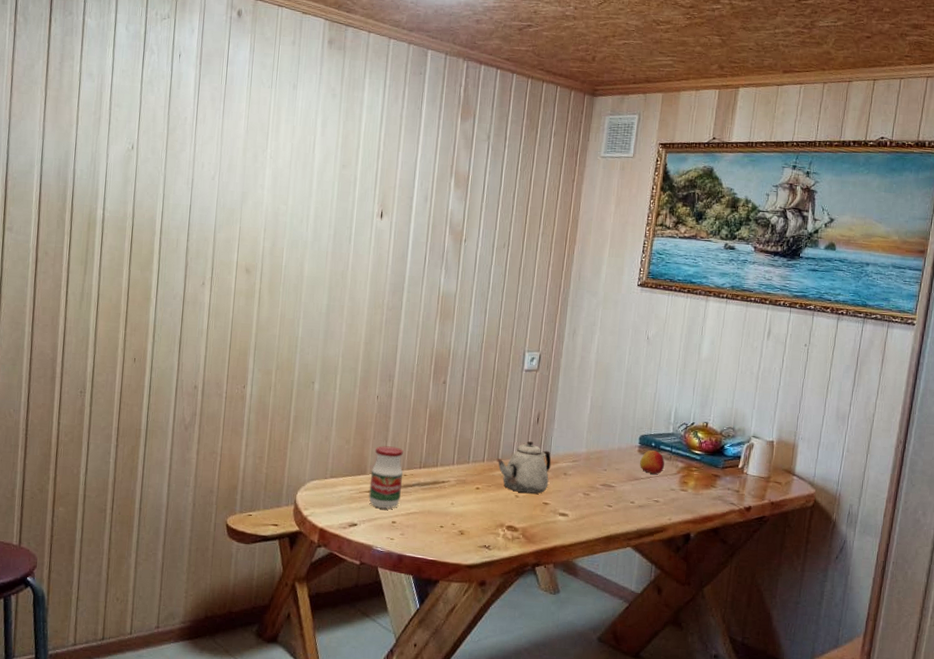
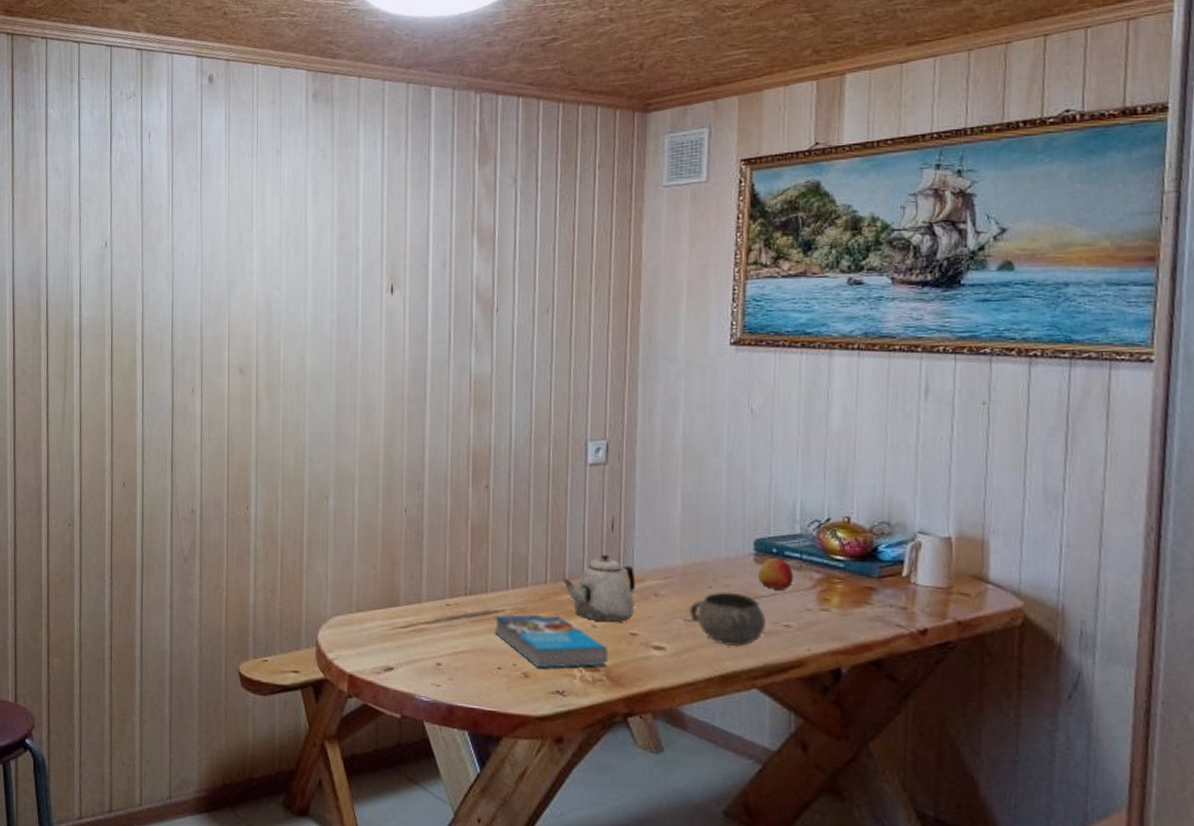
jar: present [368,446,404,509] -> none [405,569,445,648]
book: none [440,485,526,528] -> present [494,613,609,669]
decorative bowl: none [588,473,642,516] -> present [690,592,766,647]

